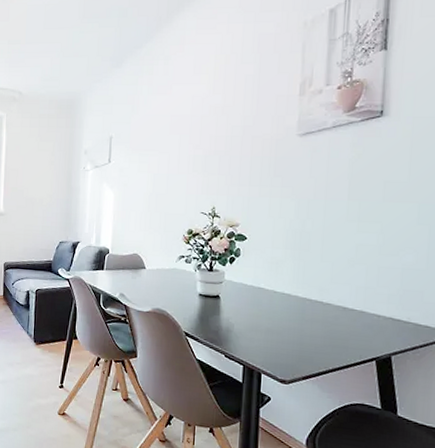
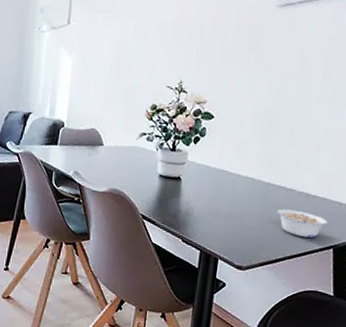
legume: none [316,322,367,351] -> present [277,208,328,238]

